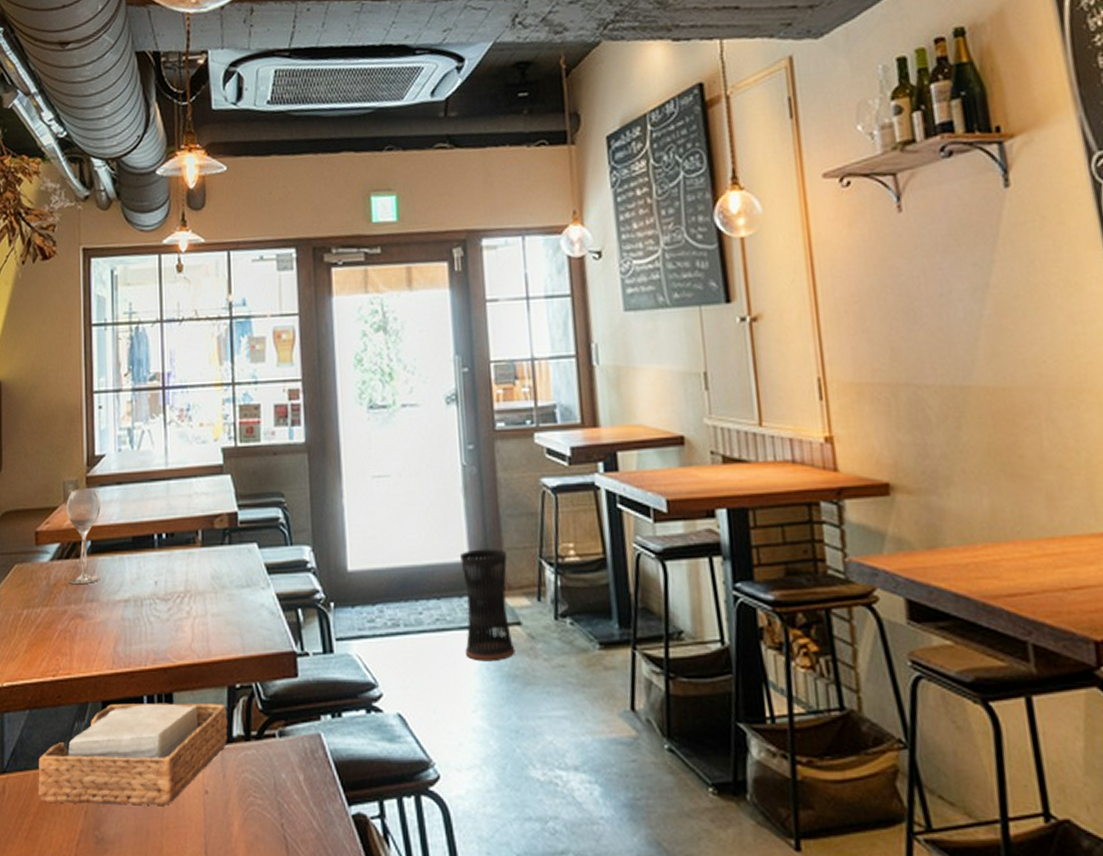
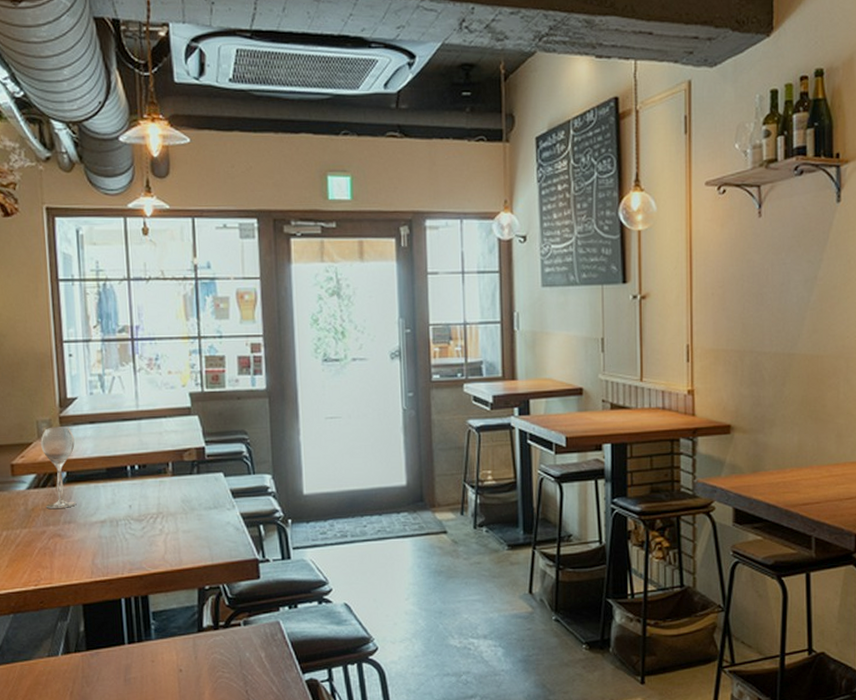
napkin holder: present [38,702,228,805] -> none [24,602,199,687]
umbrella stand: present [460,549,515,662] -> none [399,475,441,562]

